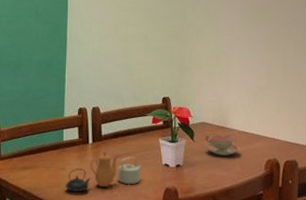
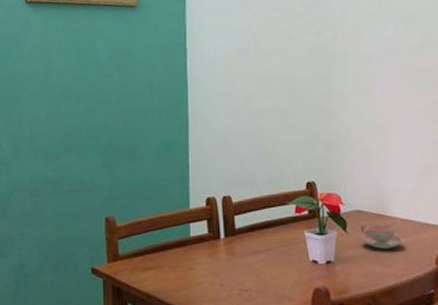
teapot: present [65,151,143,192] -> none [195,247,286,294]

